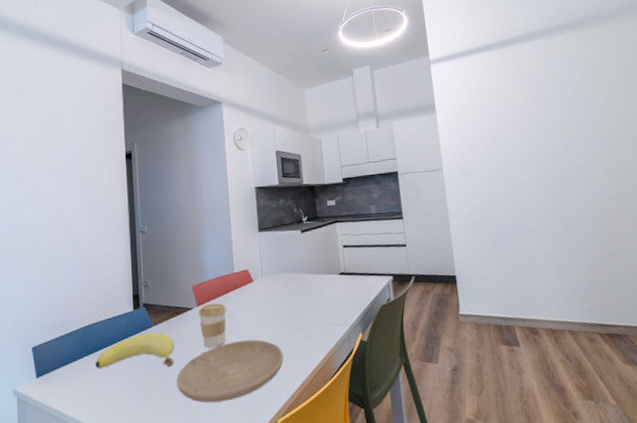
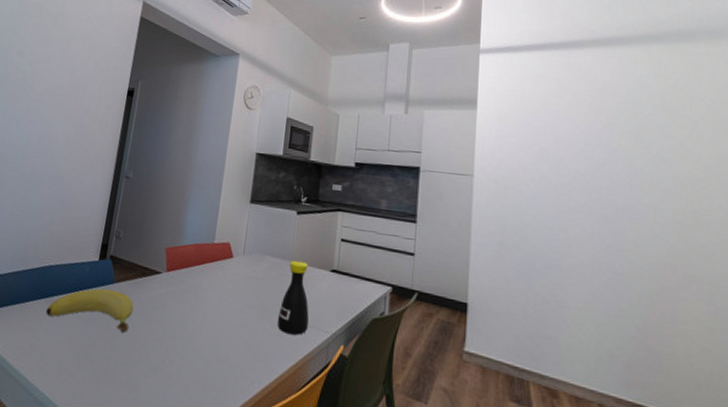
plate: present [176,339,284,403] -> none [126,320,250,388]
coffee cup: present [199,303,227,348] -> none [164,271,198,323]
bottle: none [302,271,329,334] -> present [277,260,309,335]

